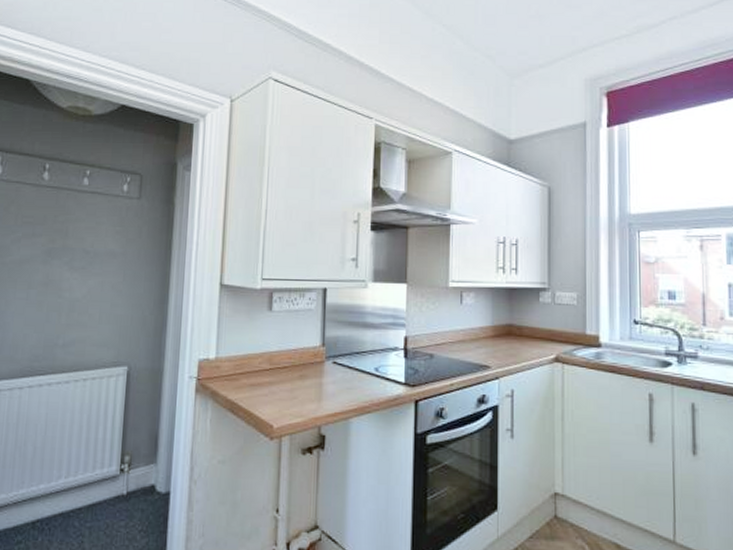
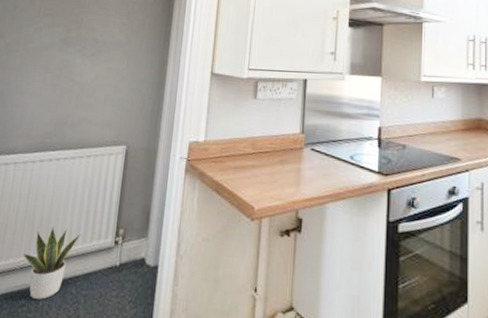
potted plant: none [15,456,80,535] -> present [23,225,80,300]

